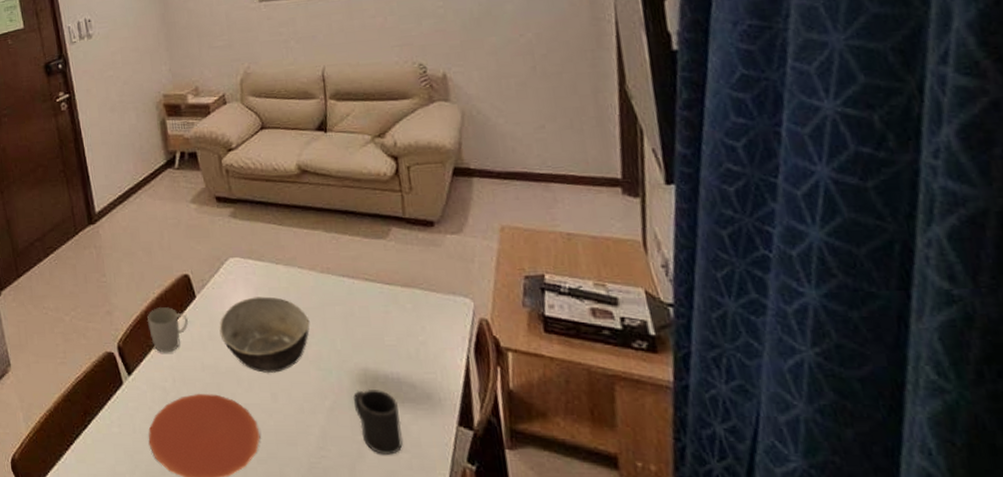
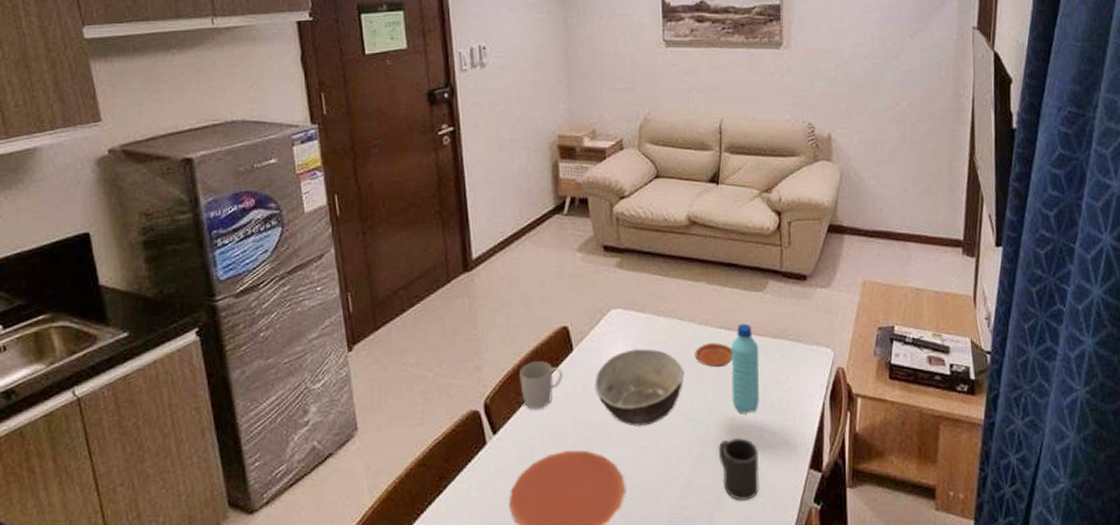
plate: none [318,291,359,317] -> present [695,343,732,368]
water bottle: none [356,272,394,365] -> present [731,323,760,414]

